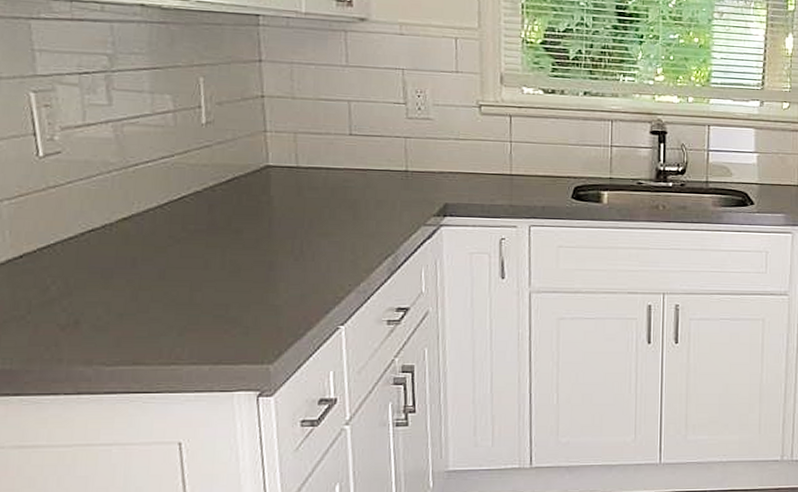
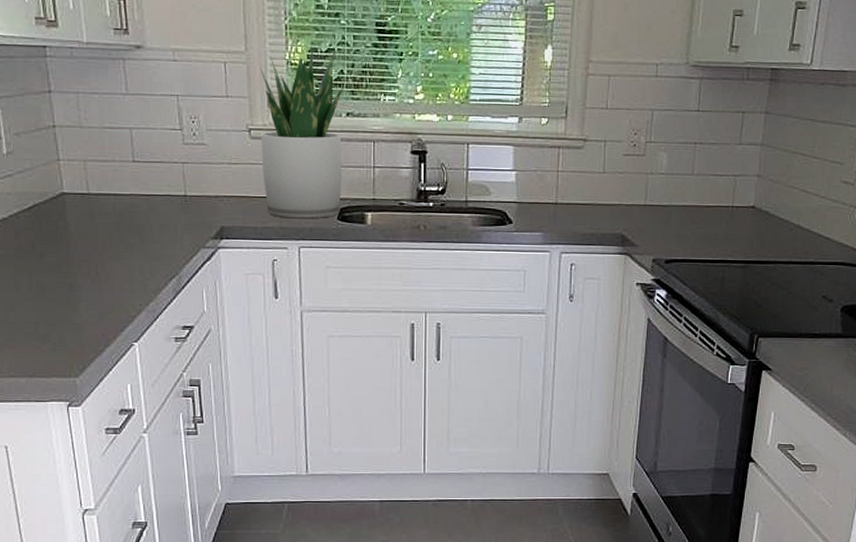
planter: none [491,28,581,197] -> present [260,48,344,219]

